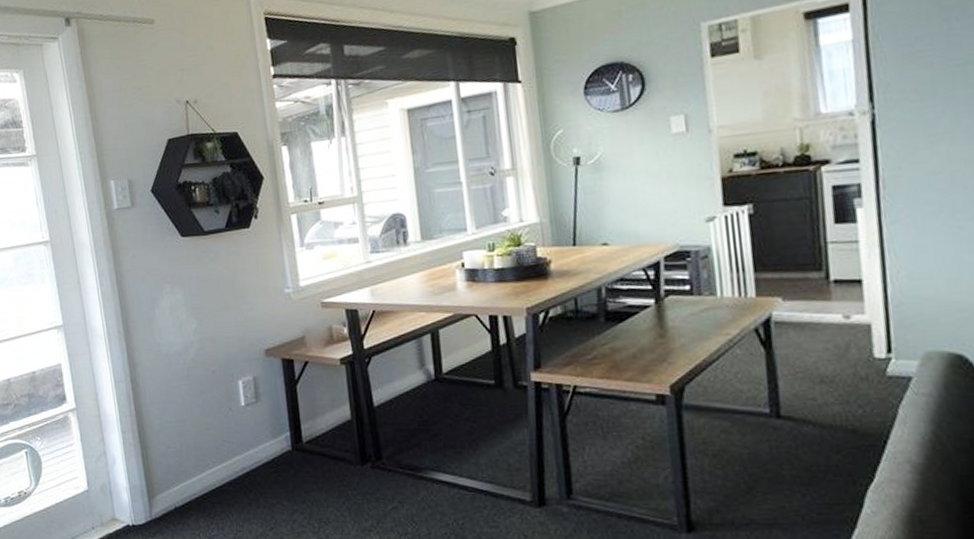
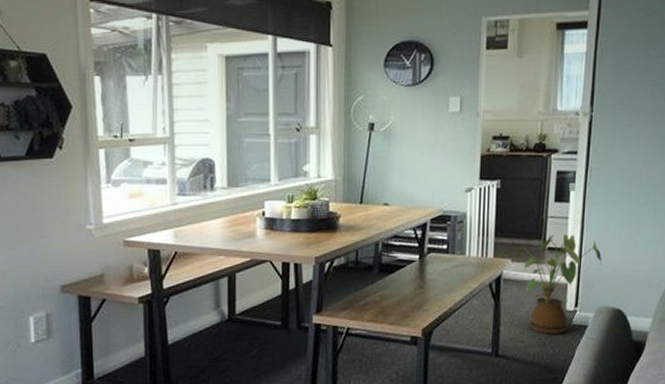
house plant: none [787,262,921,389] -> present [516,235,602,334]

